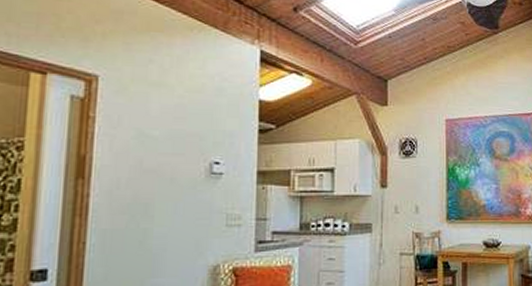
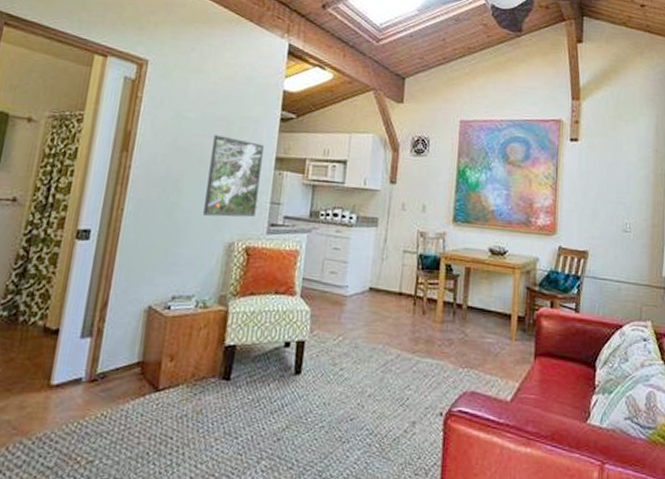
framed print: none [181,151,243,240] -> present [203,134,264,217]

